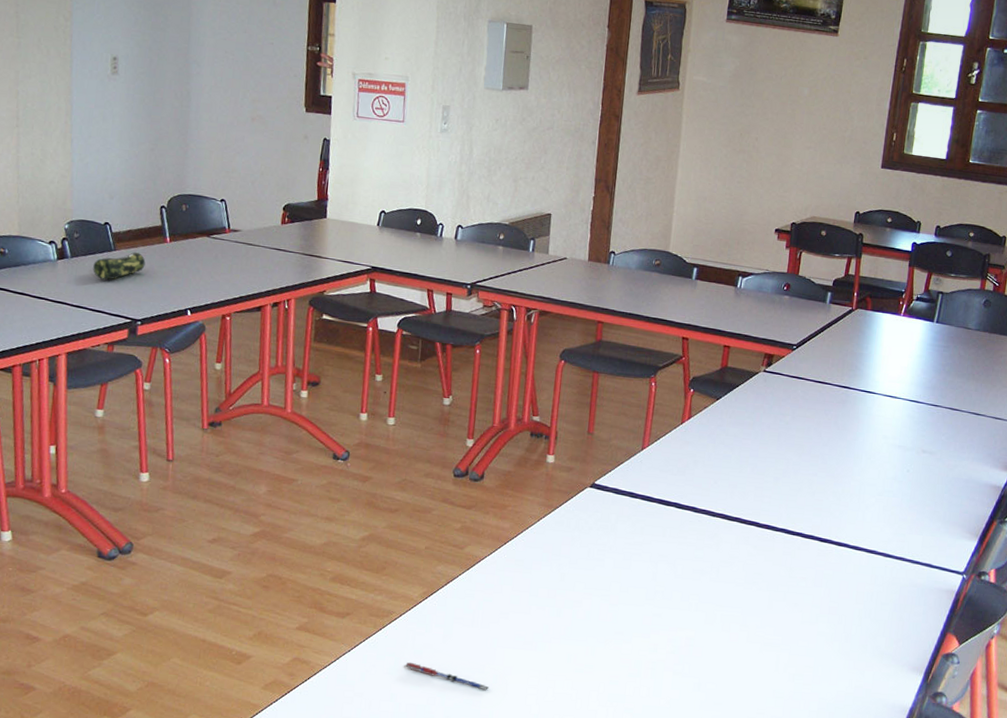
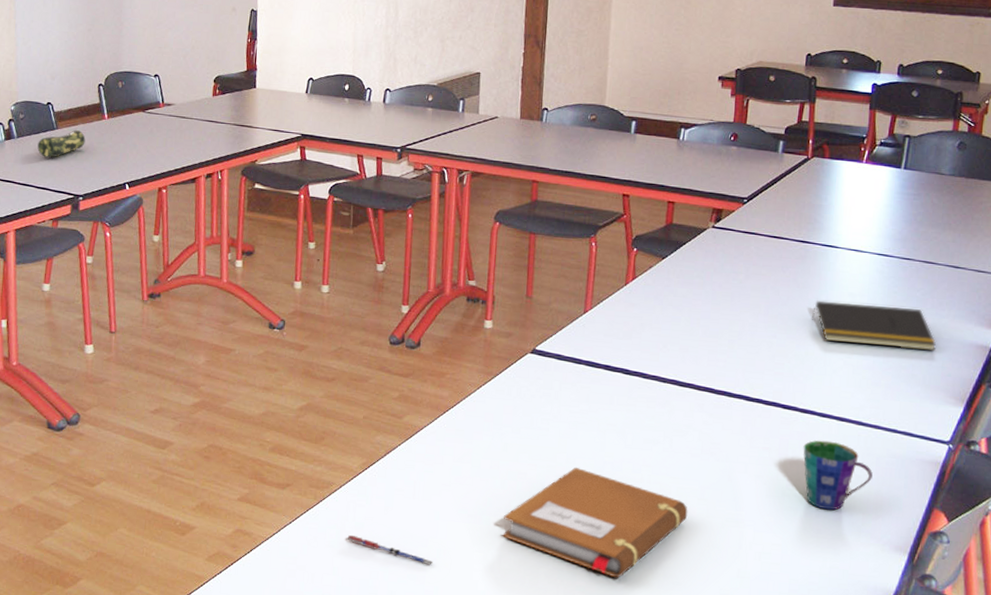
notebook: none [557,596,731,700] -> present [502,468,688,578]
cup: none [836,570,896,635] -> present [803,440,873,511]
notepad: none [848,442,957,490] -> present [811,300,937,350]

